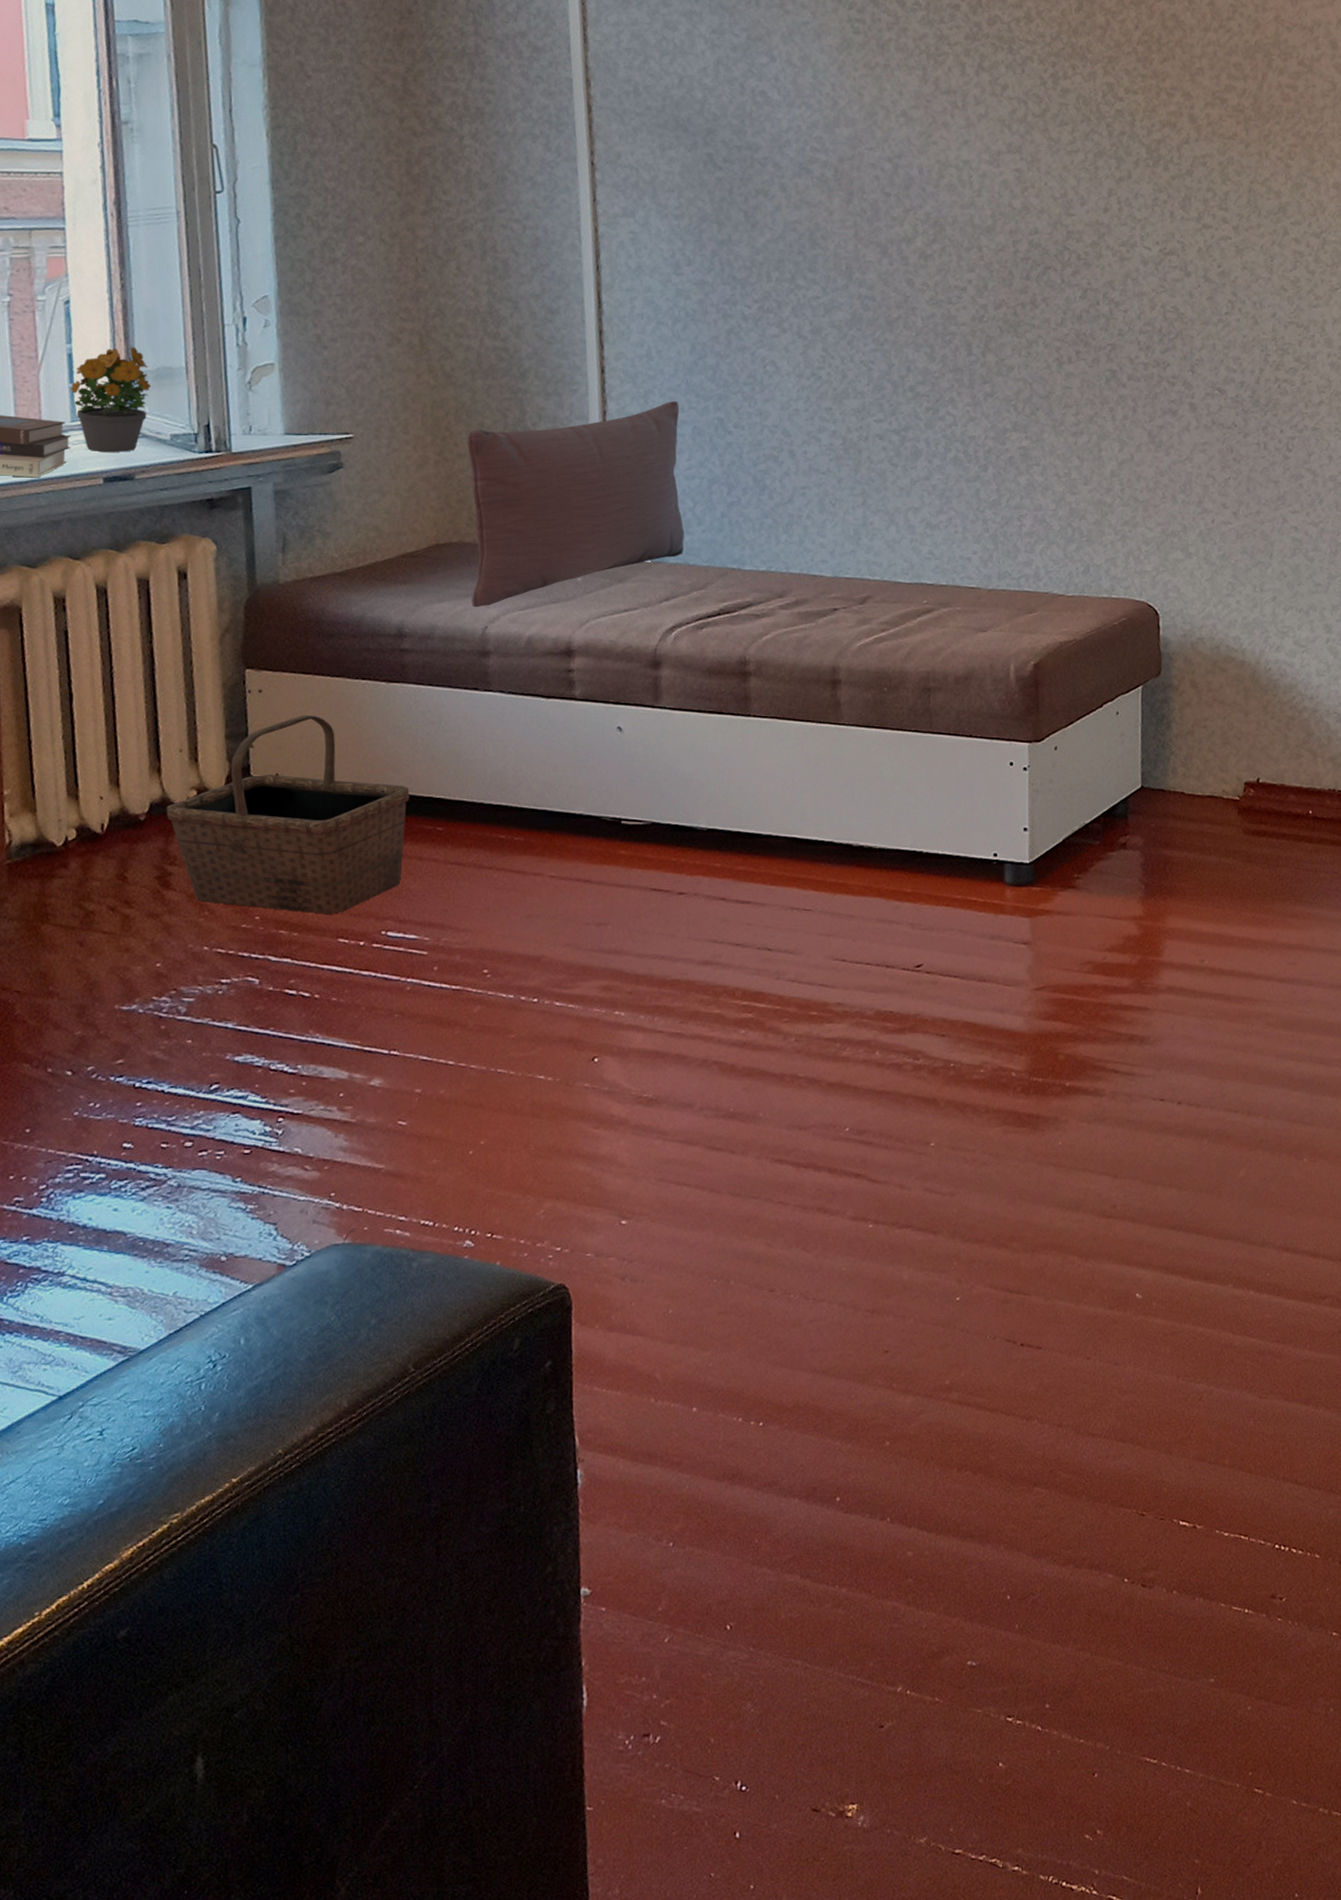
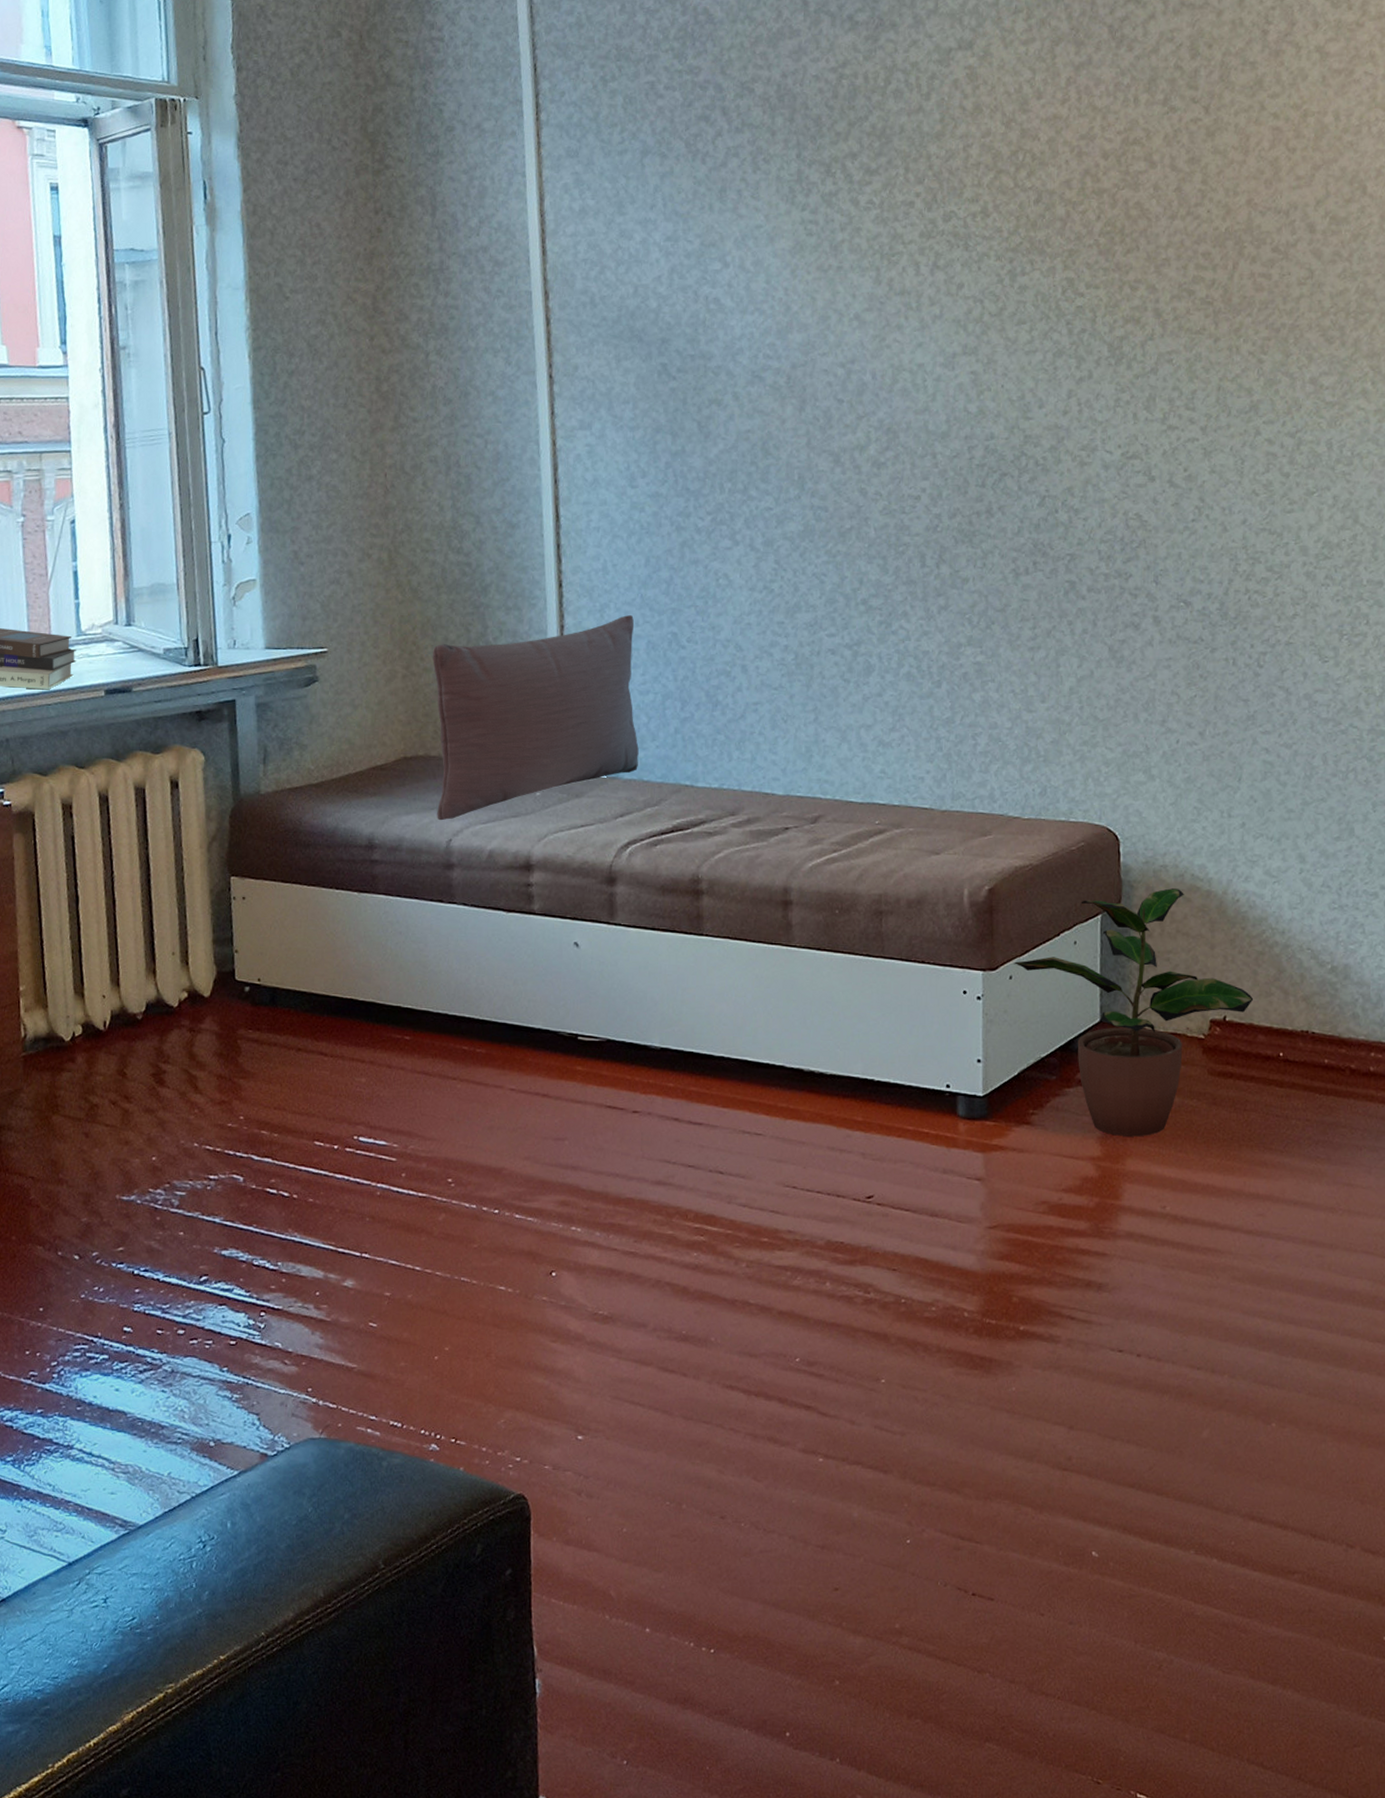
flowerpot: present [71,344,152,452] -> none [76,562,147,666]
basket: present [166,714,410,914] -> none [160,922,379,1117]
potted plant: none [1059,659,1285,895] -> present [1014,888,1254,1137]

